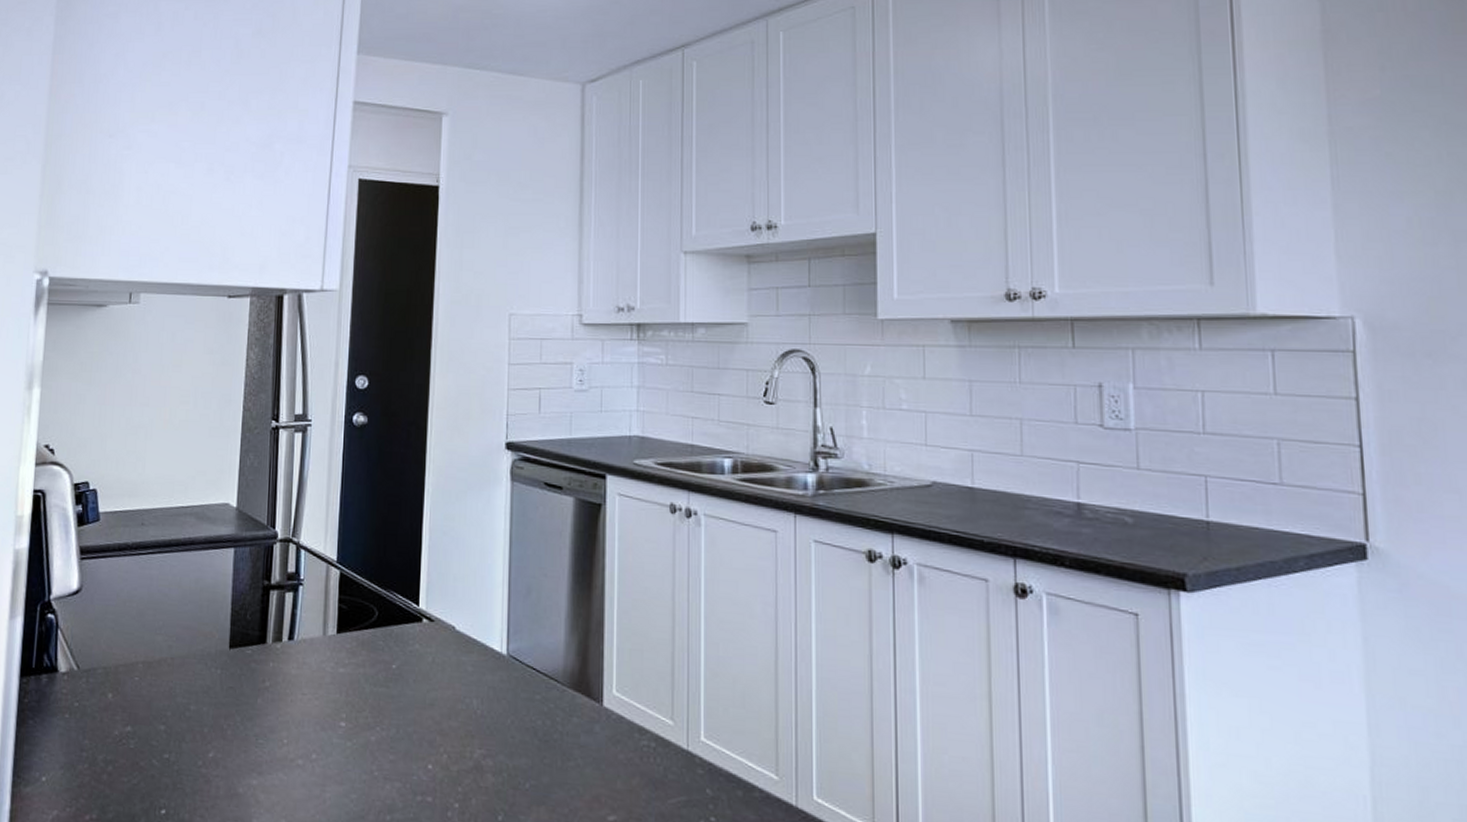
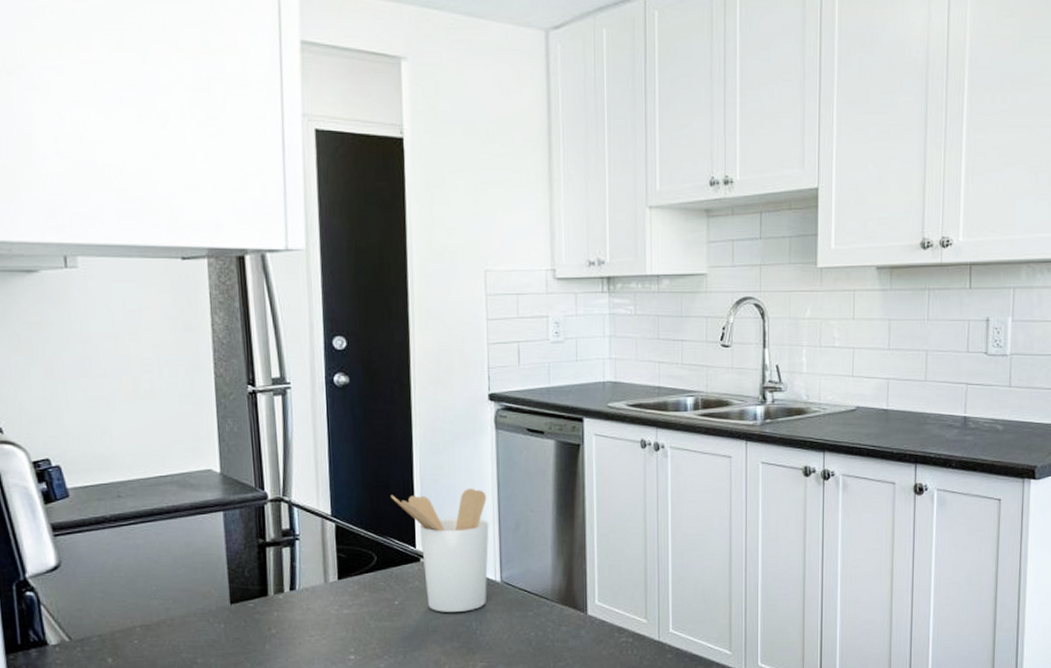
utensil holder: none [397,543,498,686] -> present [390,488,489,612]

